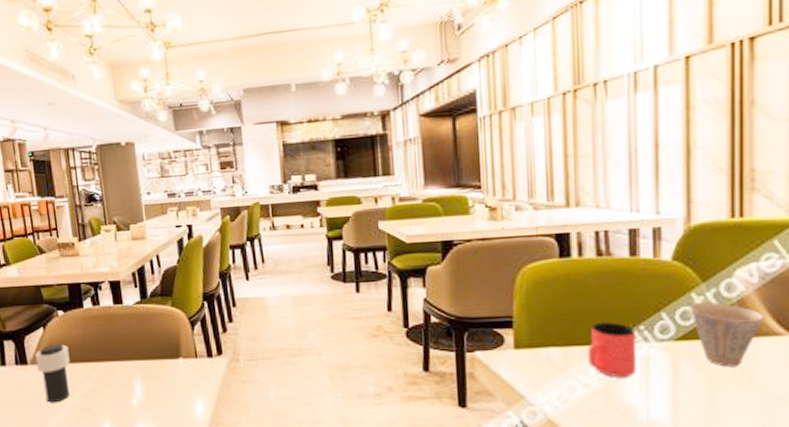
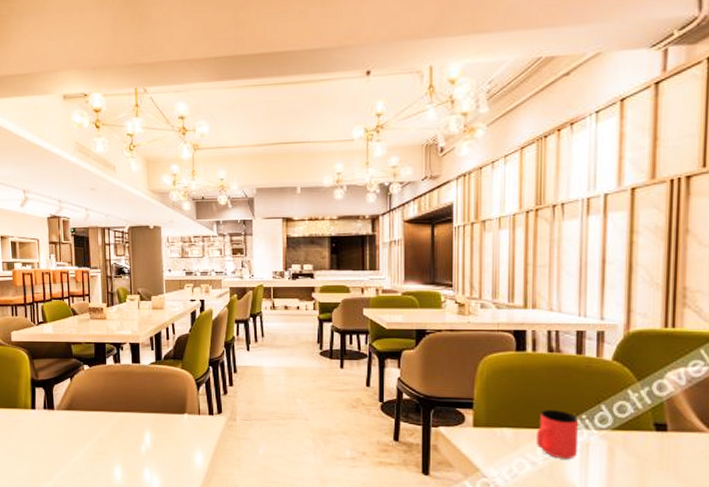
cup: present [35,344,70,403] -> none [61,394,91,445]
cup: present [690,301,764,367] -> none [626,397,689,457]

